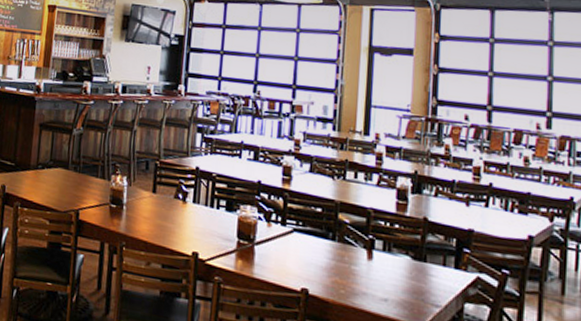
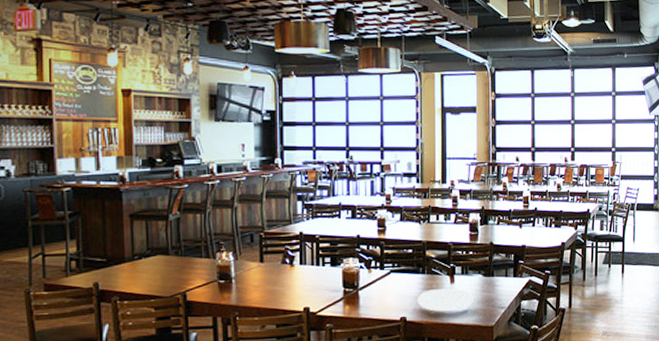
plate: none [323,261,397,297] -> present [417,288,473,312]

